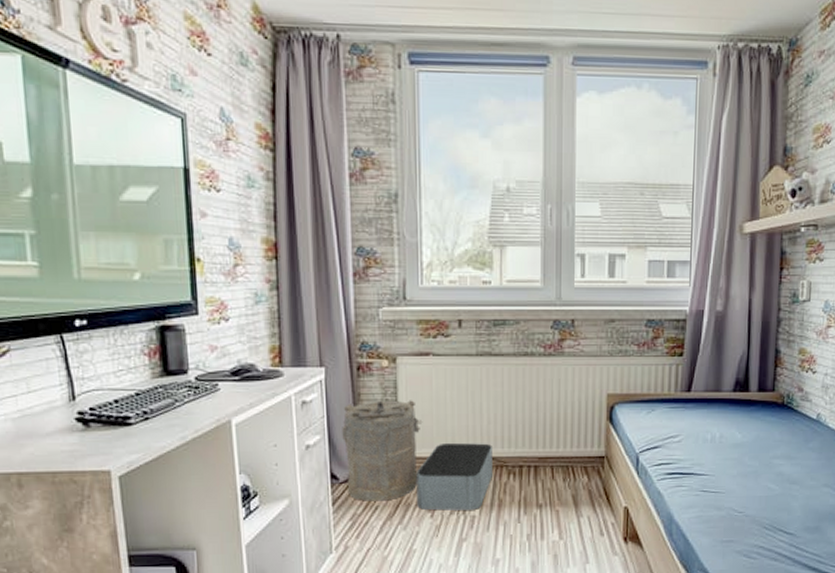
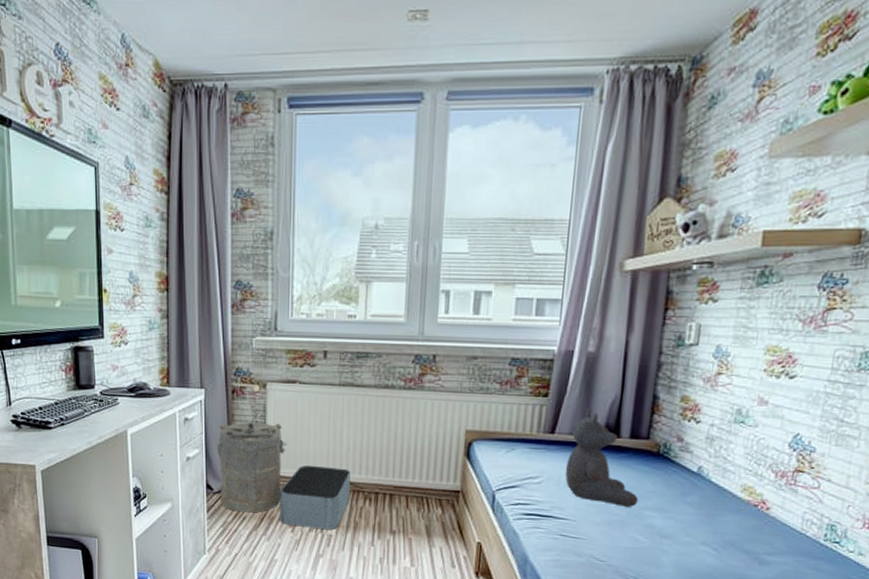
teddy bear: none [702,365,769,457] -> present [564,408,639,507]

